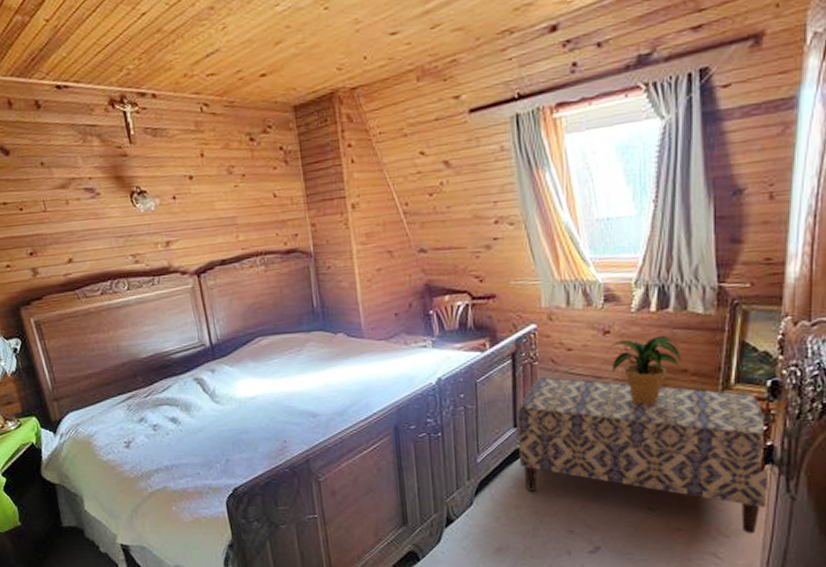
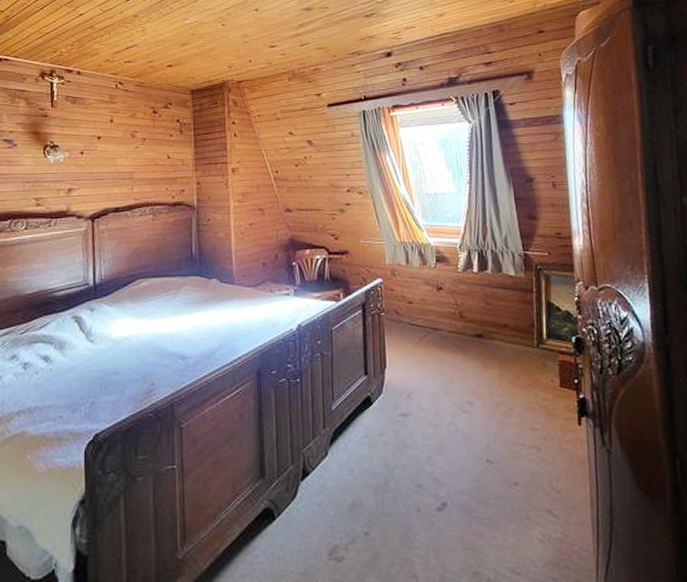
bench: present [517,377,770,534] -> none [367,327,588,490]
potted plant: present [606,335,682,406] -> none [441,293,502,357]

